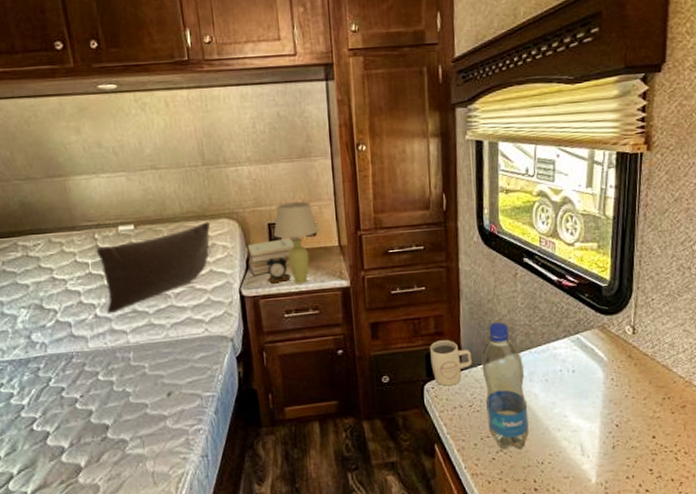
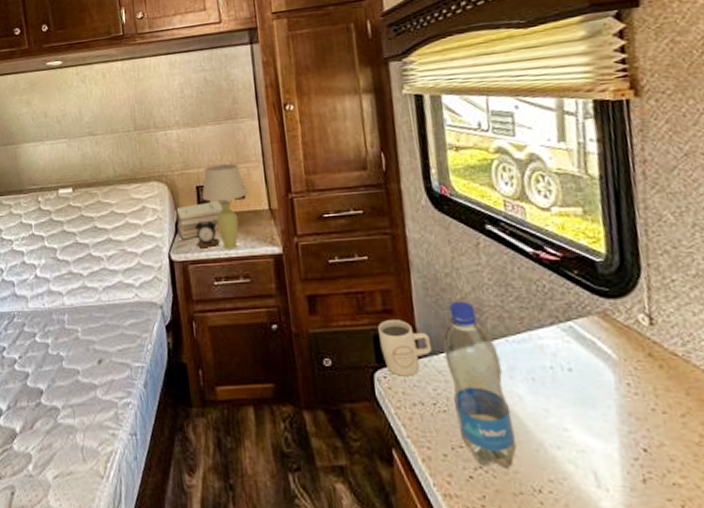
pillow: present [96,221,211,314] -> none [39,184,141,275]

